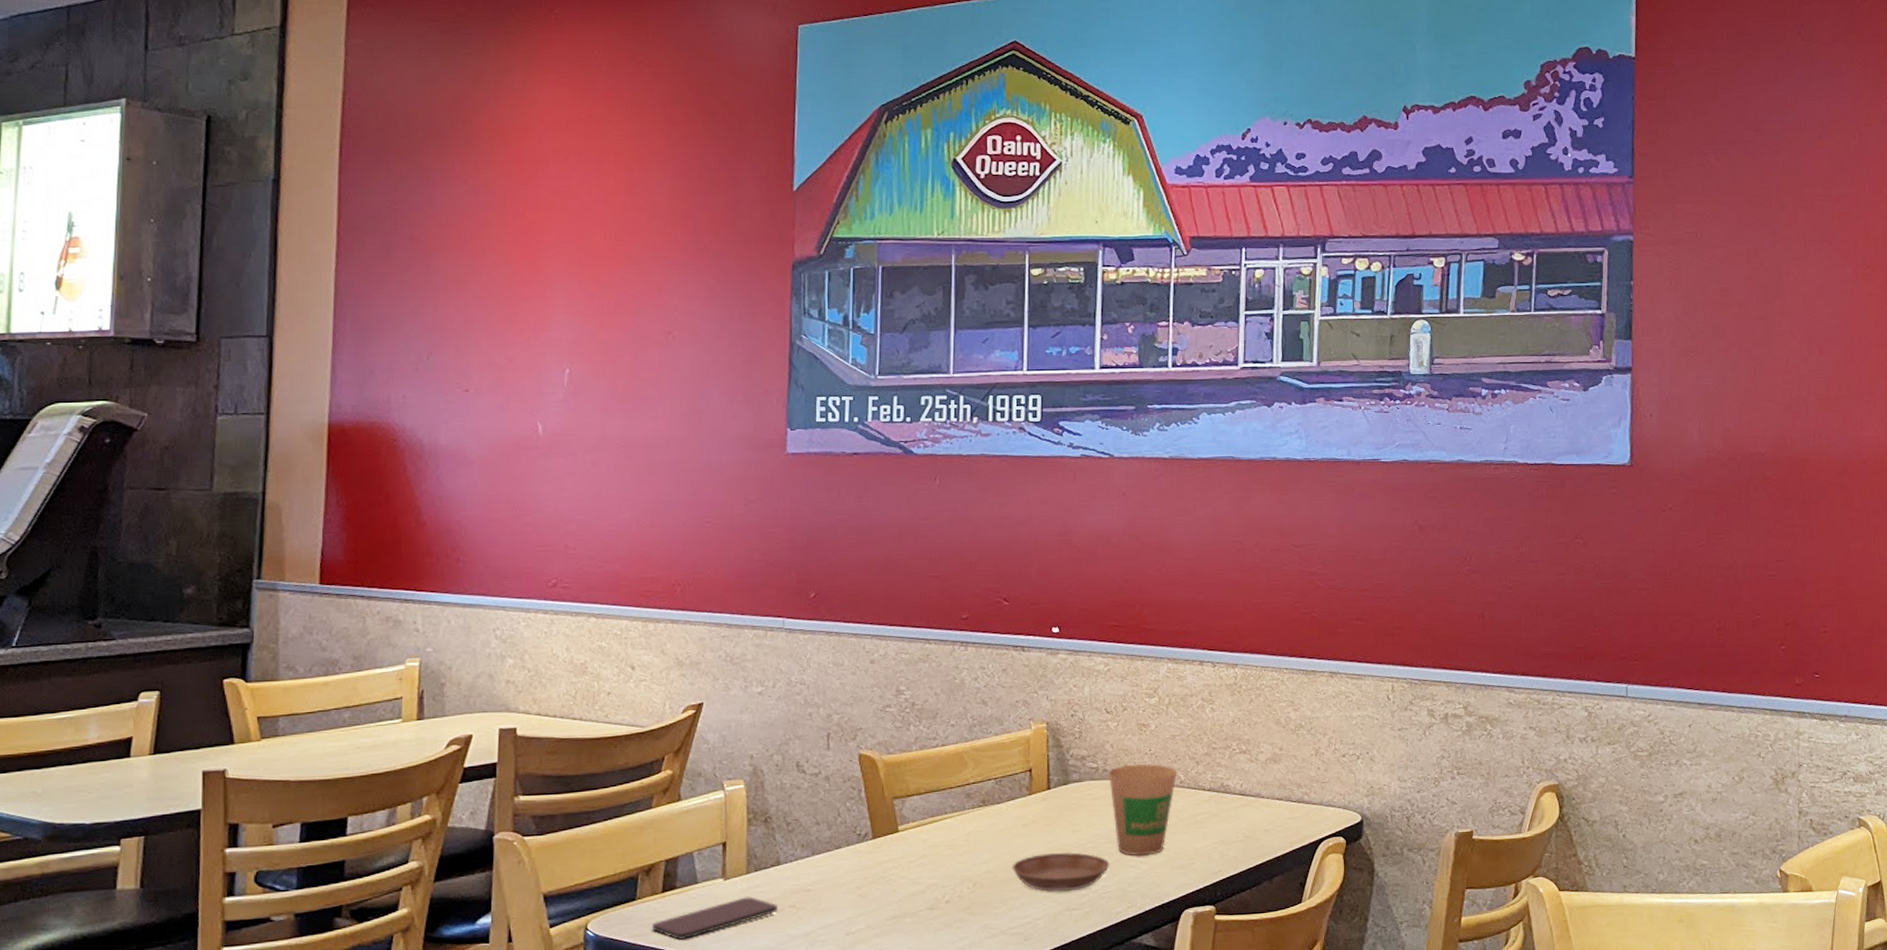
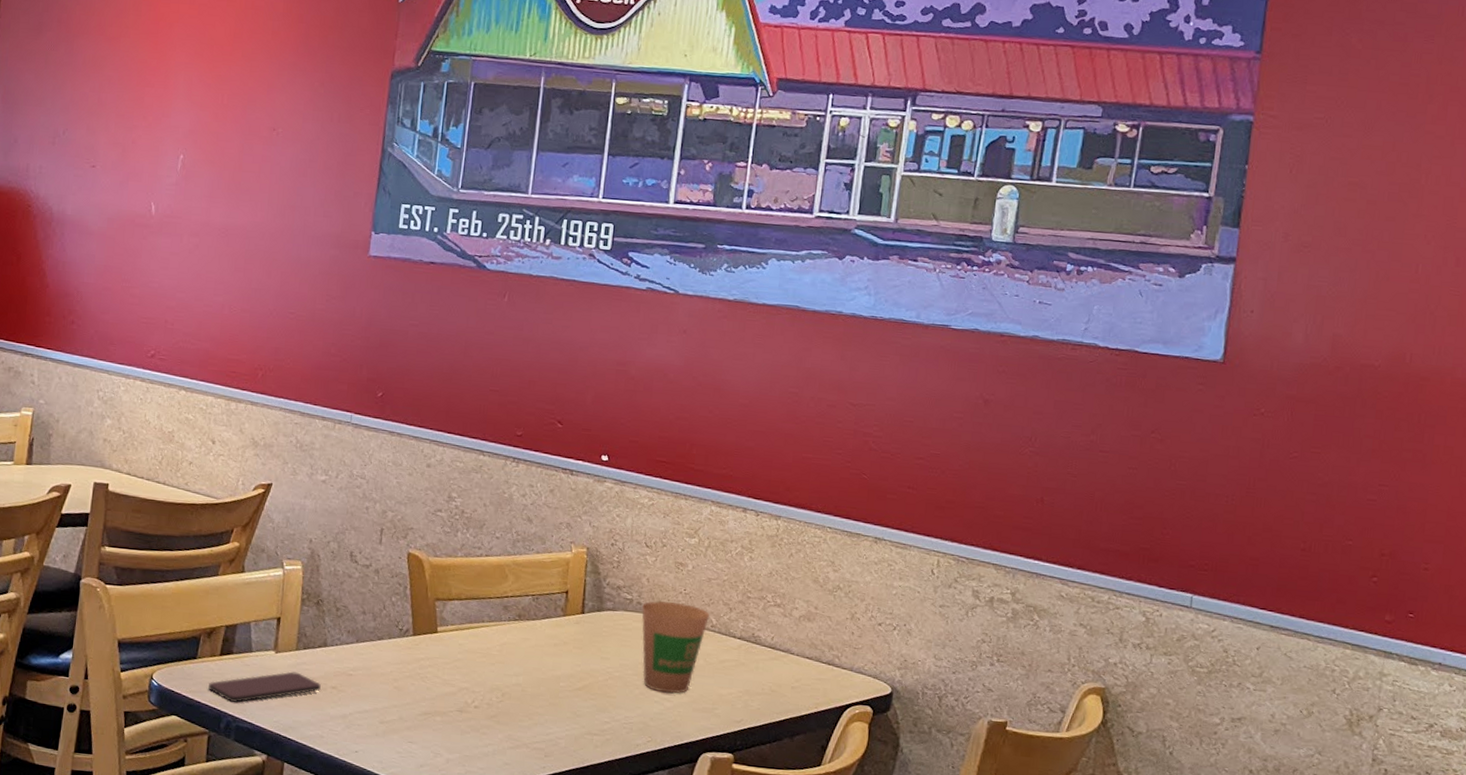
saucer: present [1012,852,1110,892] -> none [540,675,635,716]

